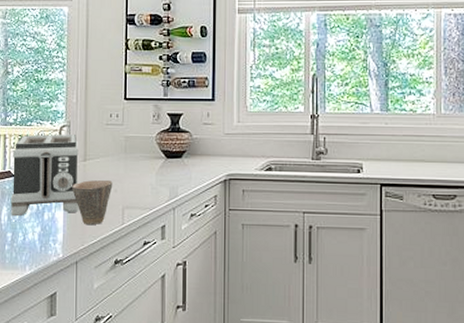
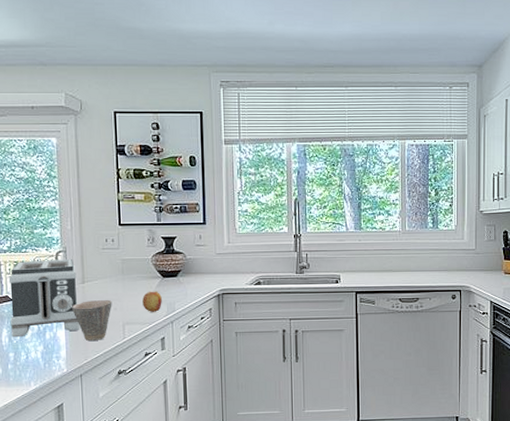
fruit: none [144,173,164,196] -> present [142,291,162,312]

